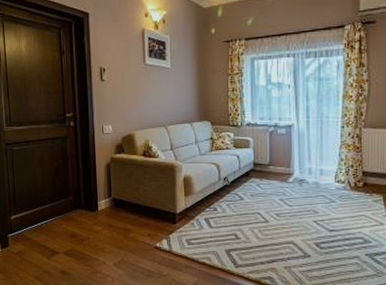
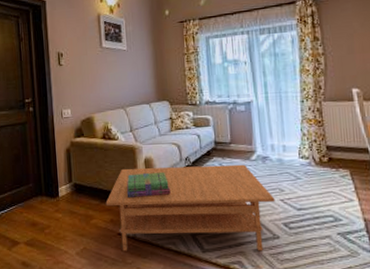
coffee table: none [144,185,309,268] -> present [105,164,275,252]
stack of books: none [164,190,208,214] -> present [126,171,171,197]

